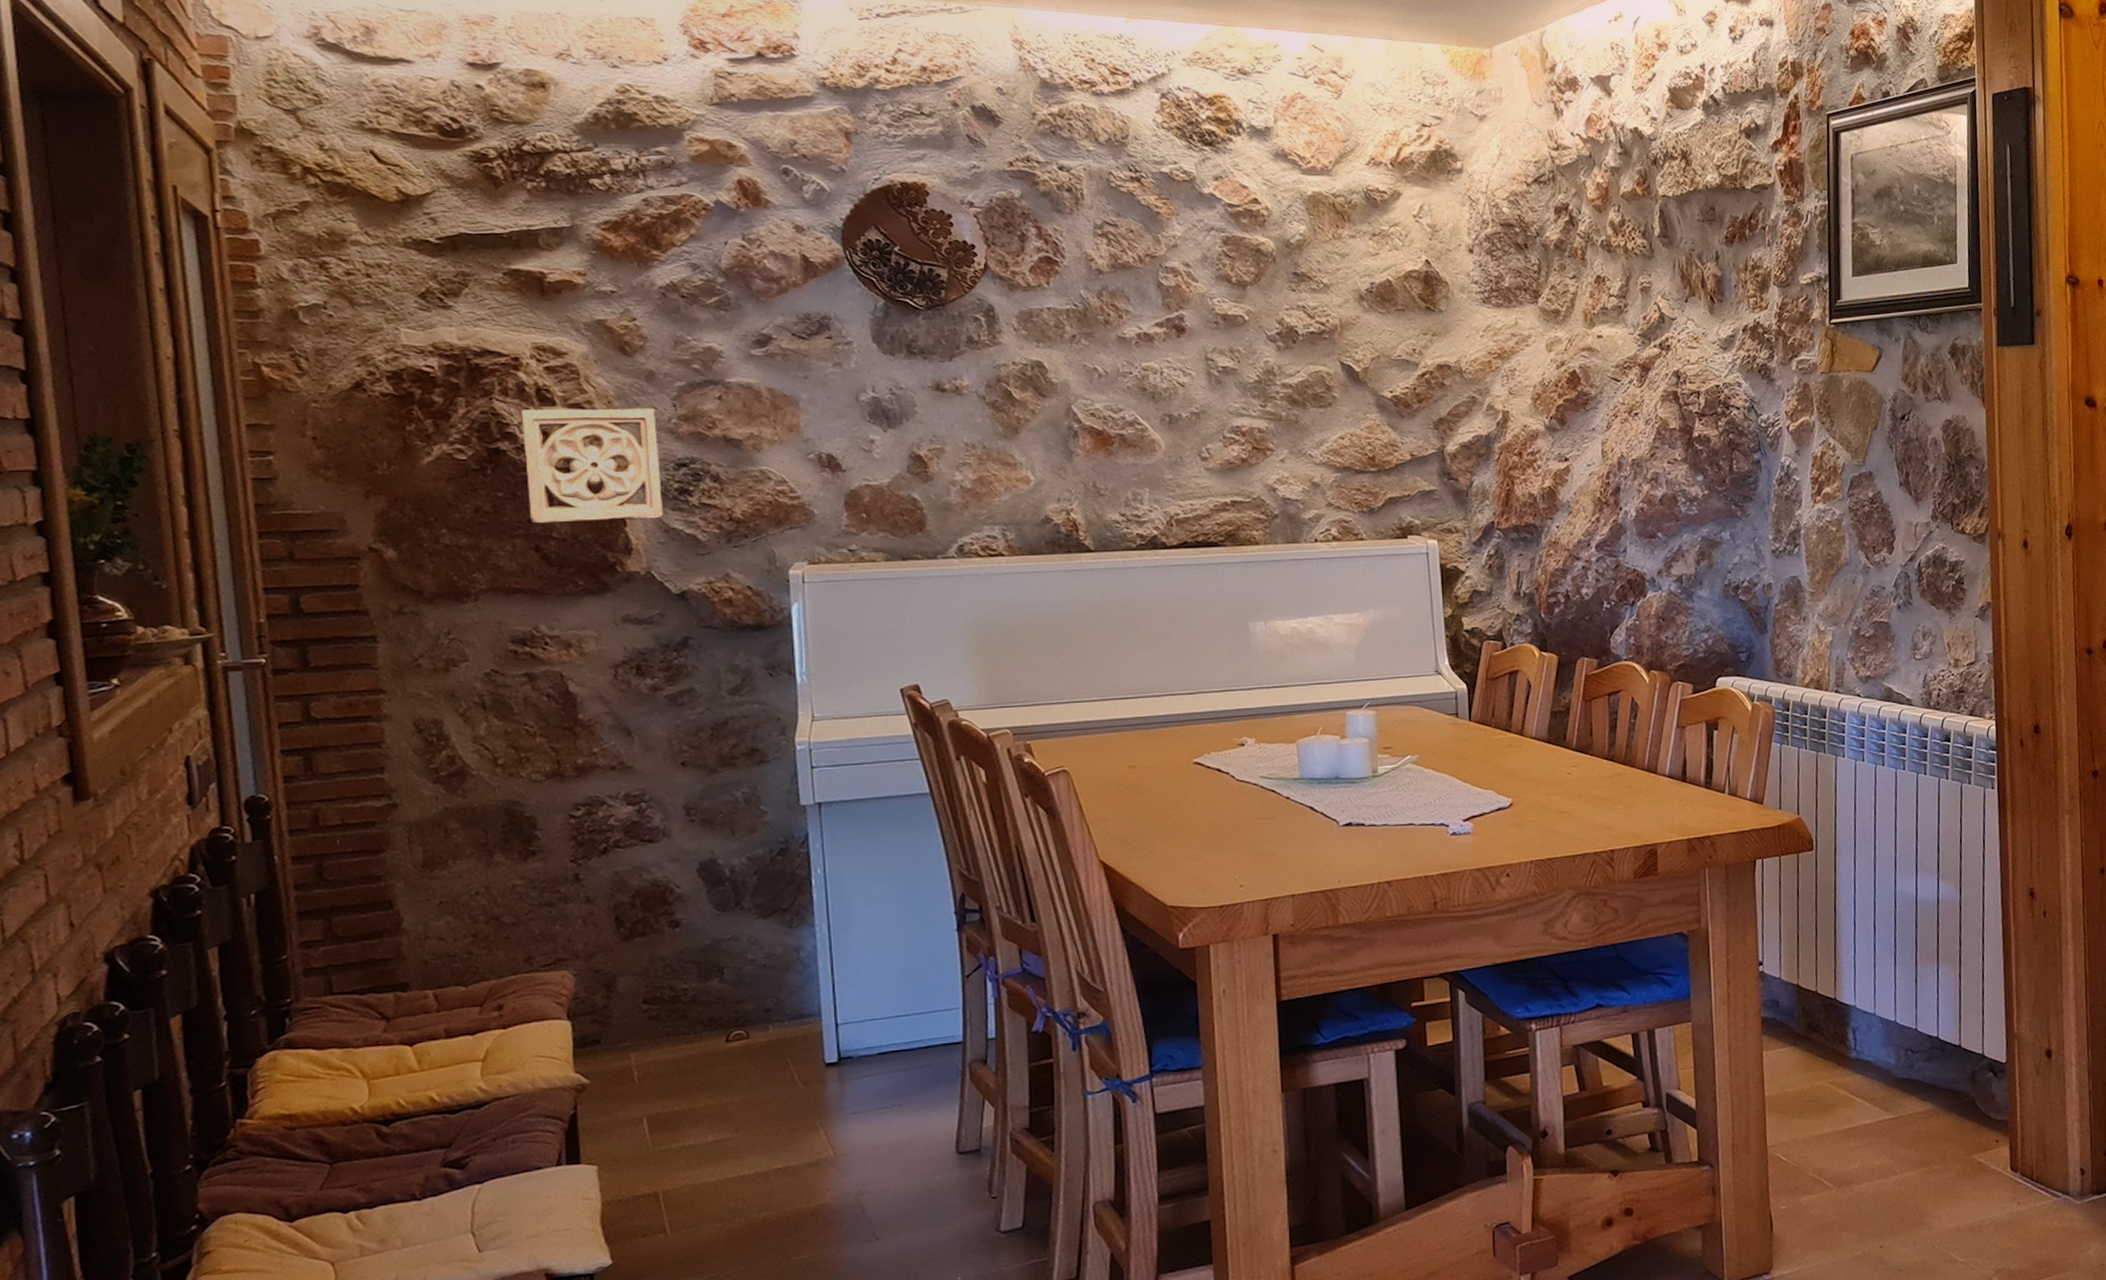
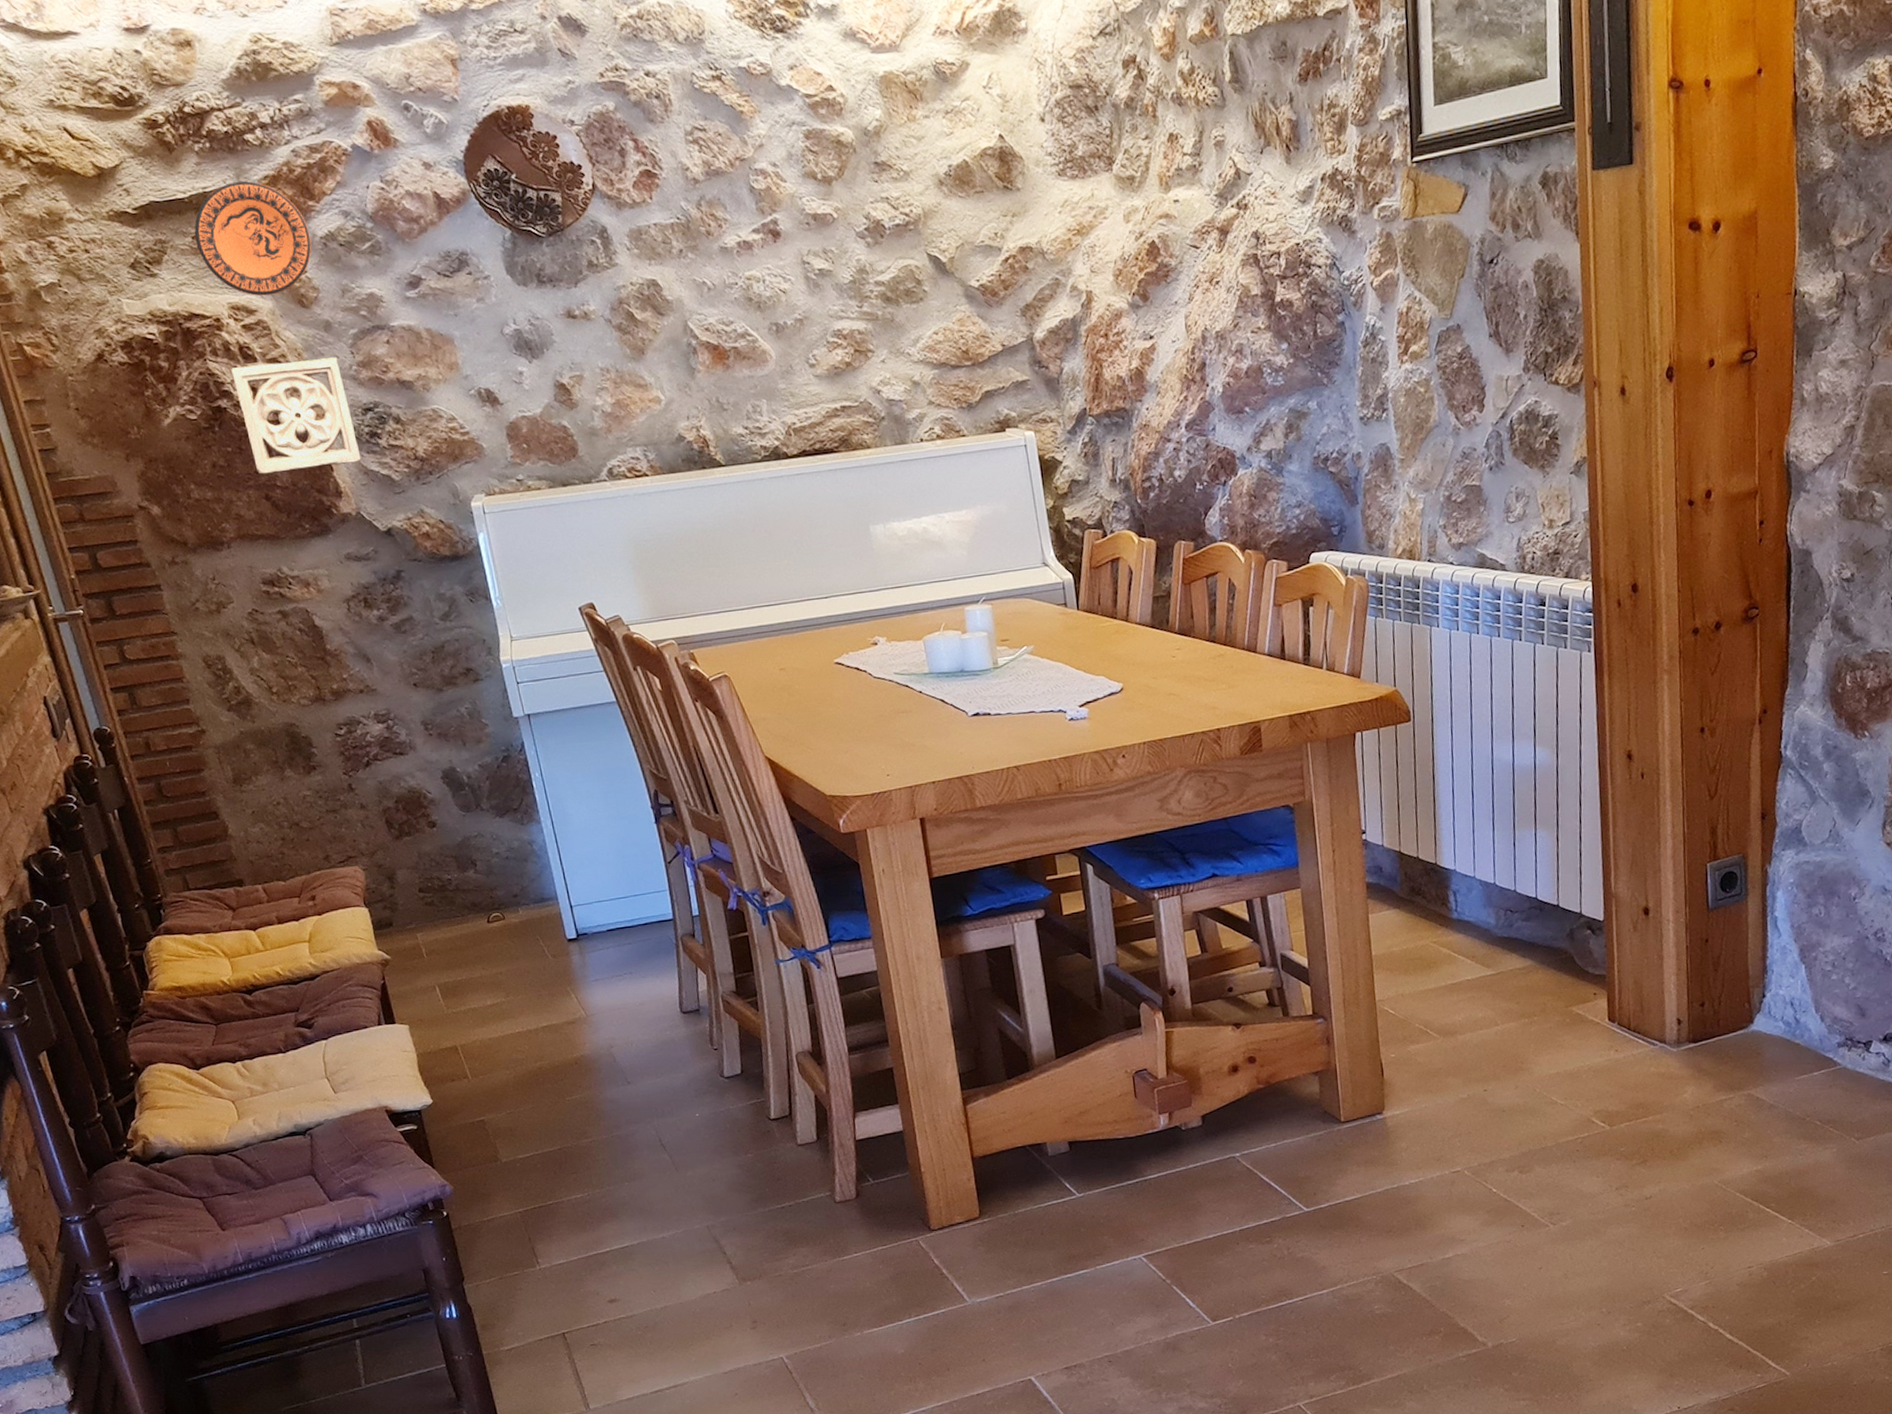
decorative plate: none [506,224,648,340] -> present [194,181,312,296]

